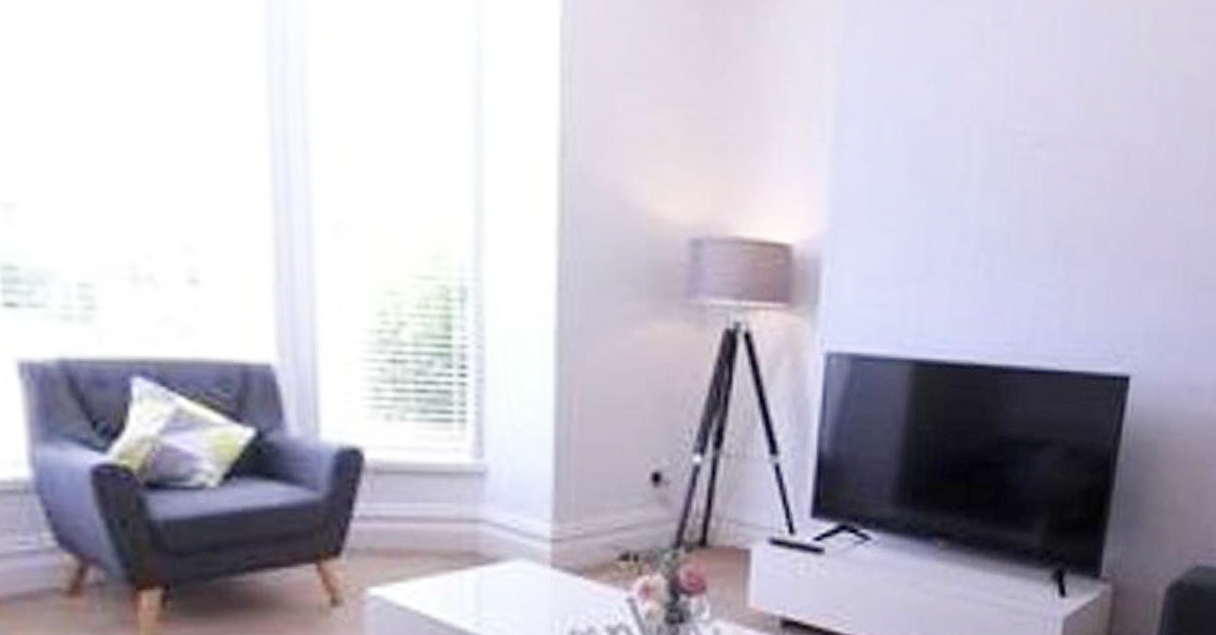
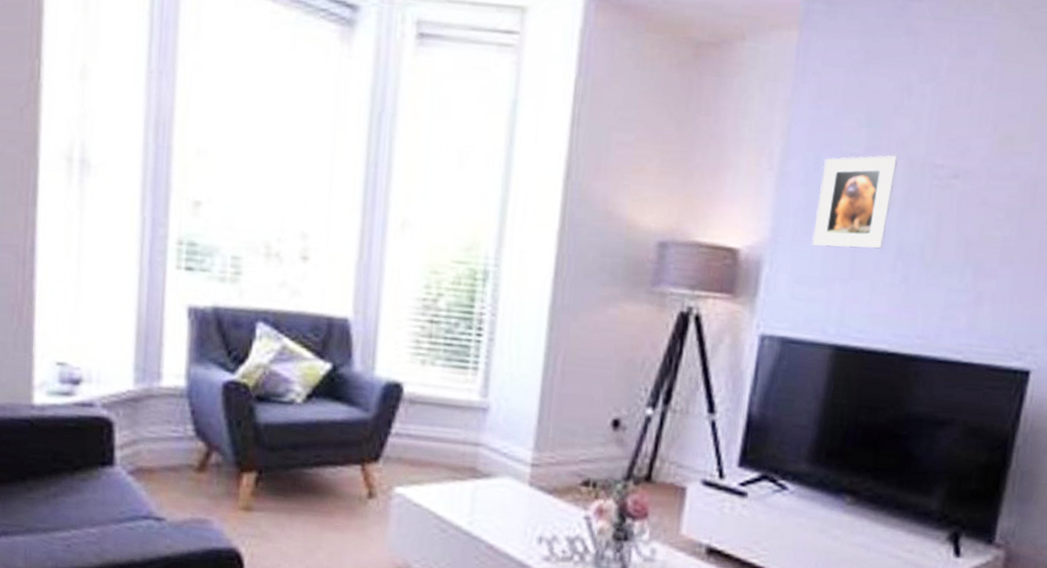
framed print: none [879,120,973,239] -> present [812,155,898,249]

